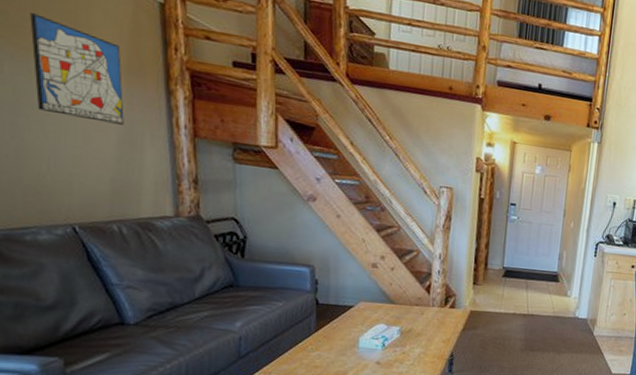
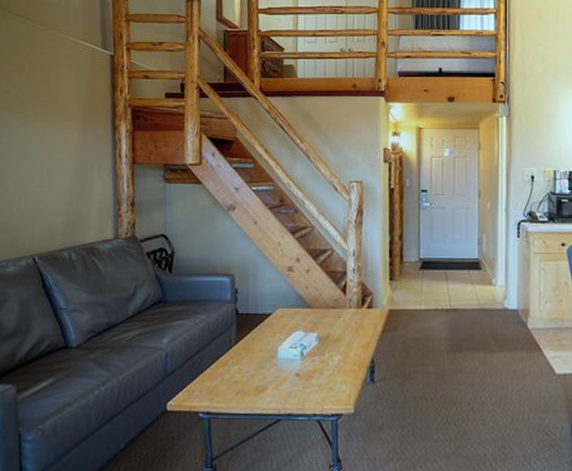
wall art: present [30,13,124,125] -> none [15,81,79,162]

